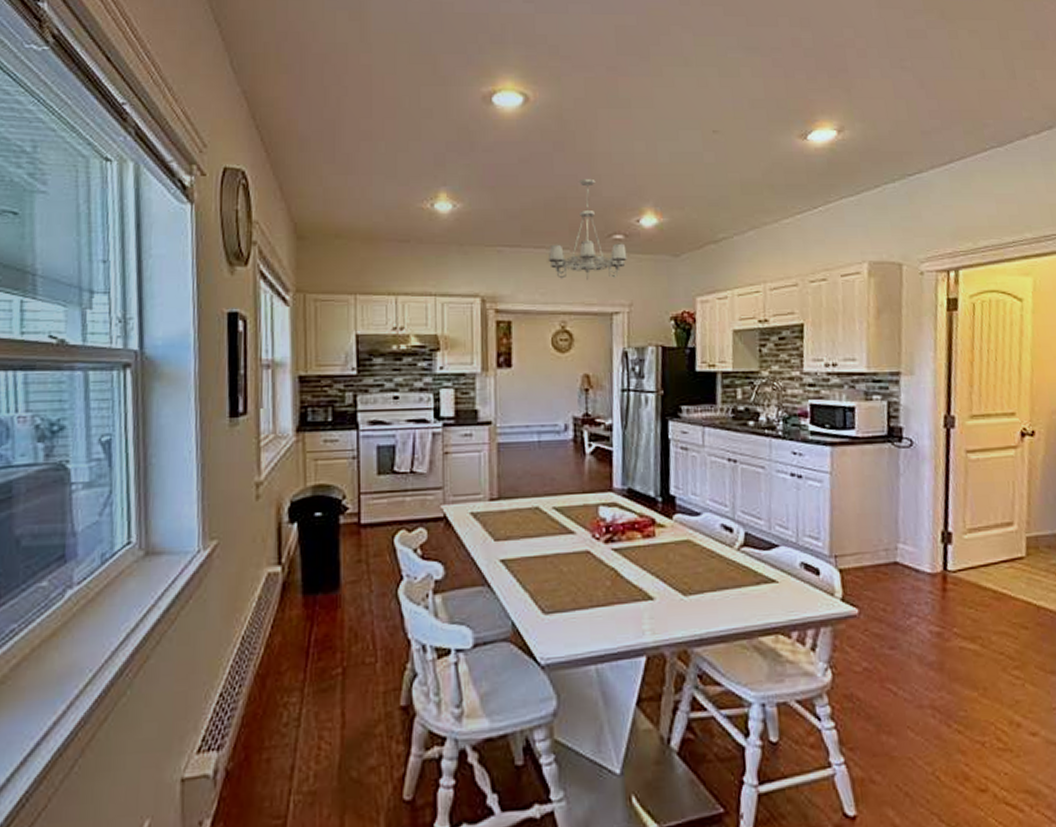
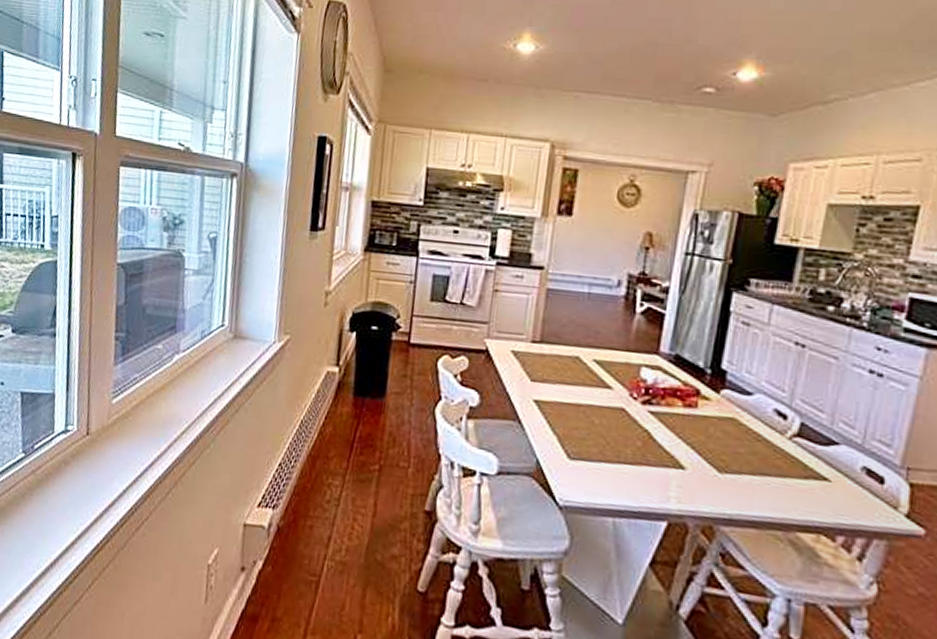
chandelier: present [548,178,627,280] -> none [626,24,716,134]

